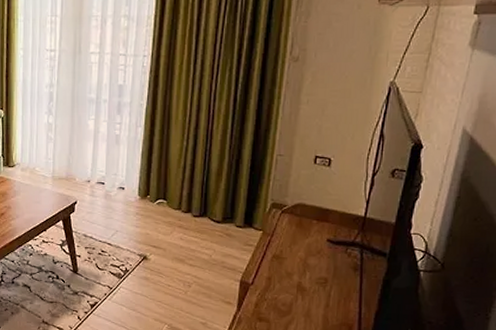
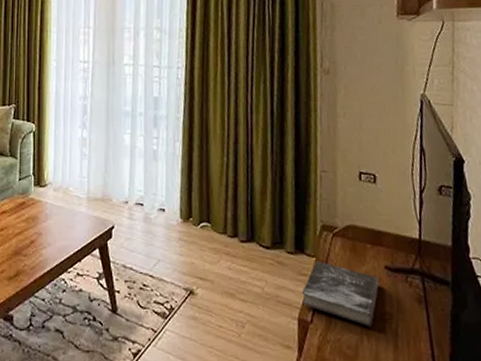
book: none [244,234,319,289] -> present [301,261,379,327]

